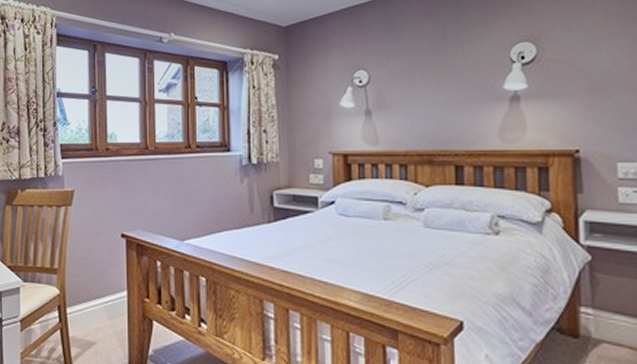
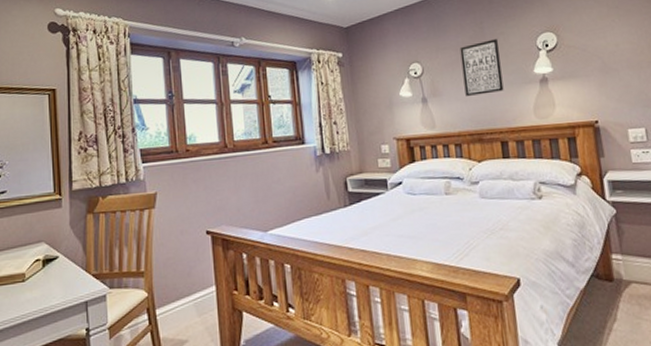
wall art: none [415,47,464,111] -> present [460,39,504,96]

